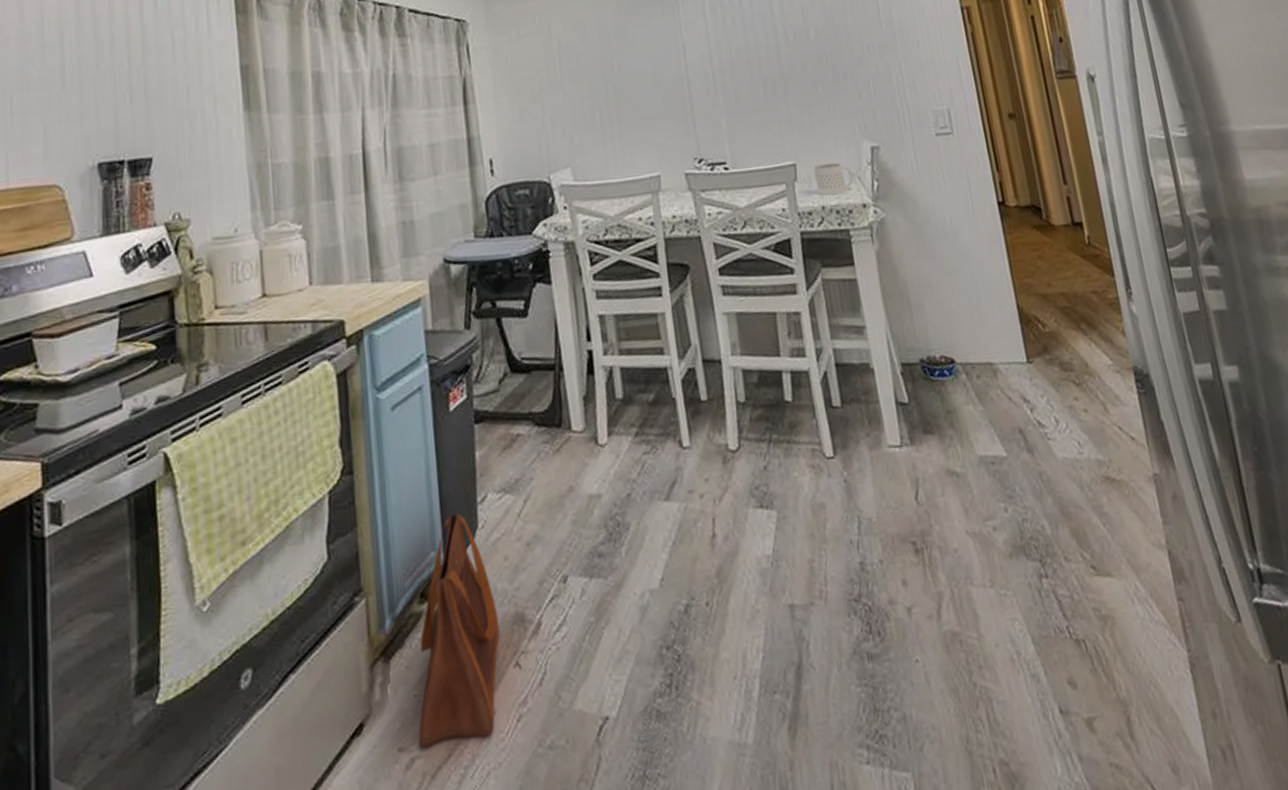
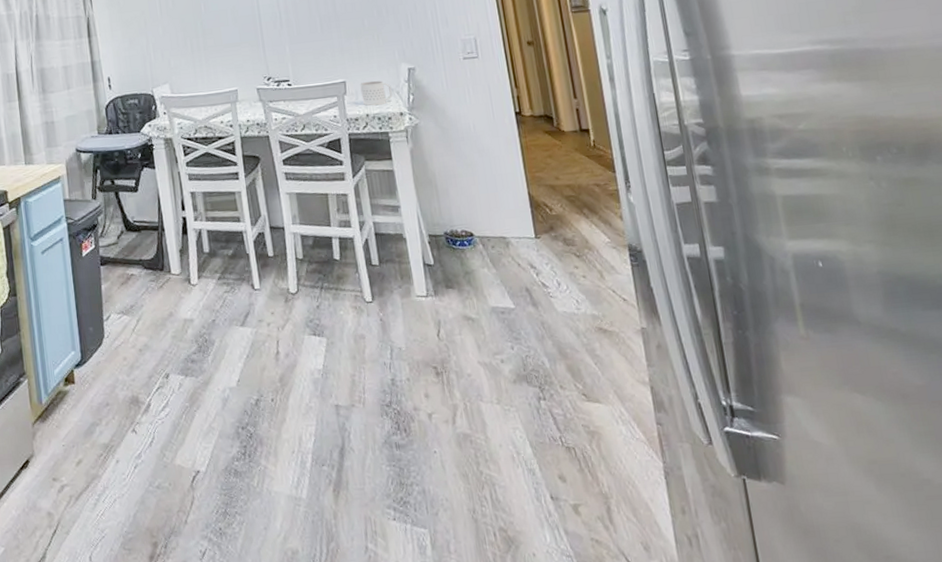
shopping bag: present [418,513,500,750] -> none [66,326,121,481]

